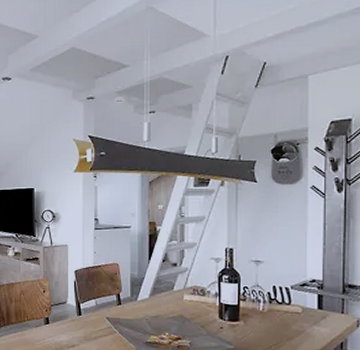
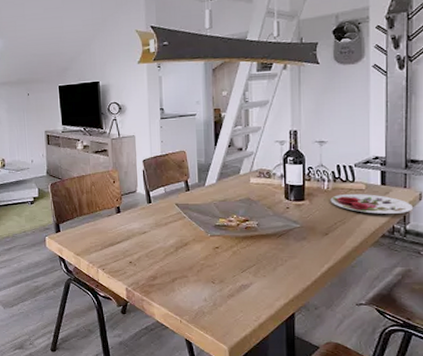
plate: none [266,316,350,340] -> present [330,193,413,214]

